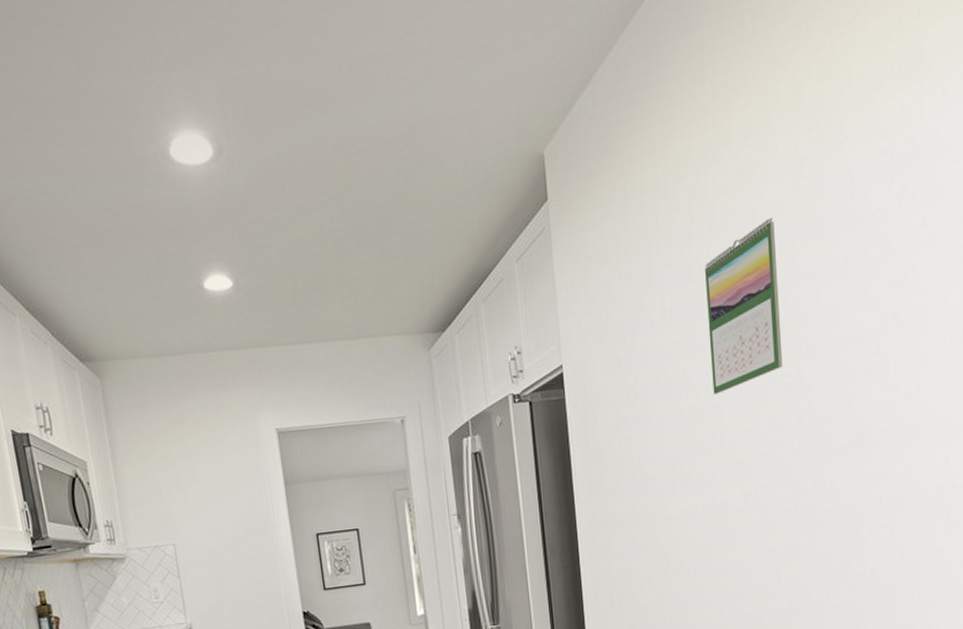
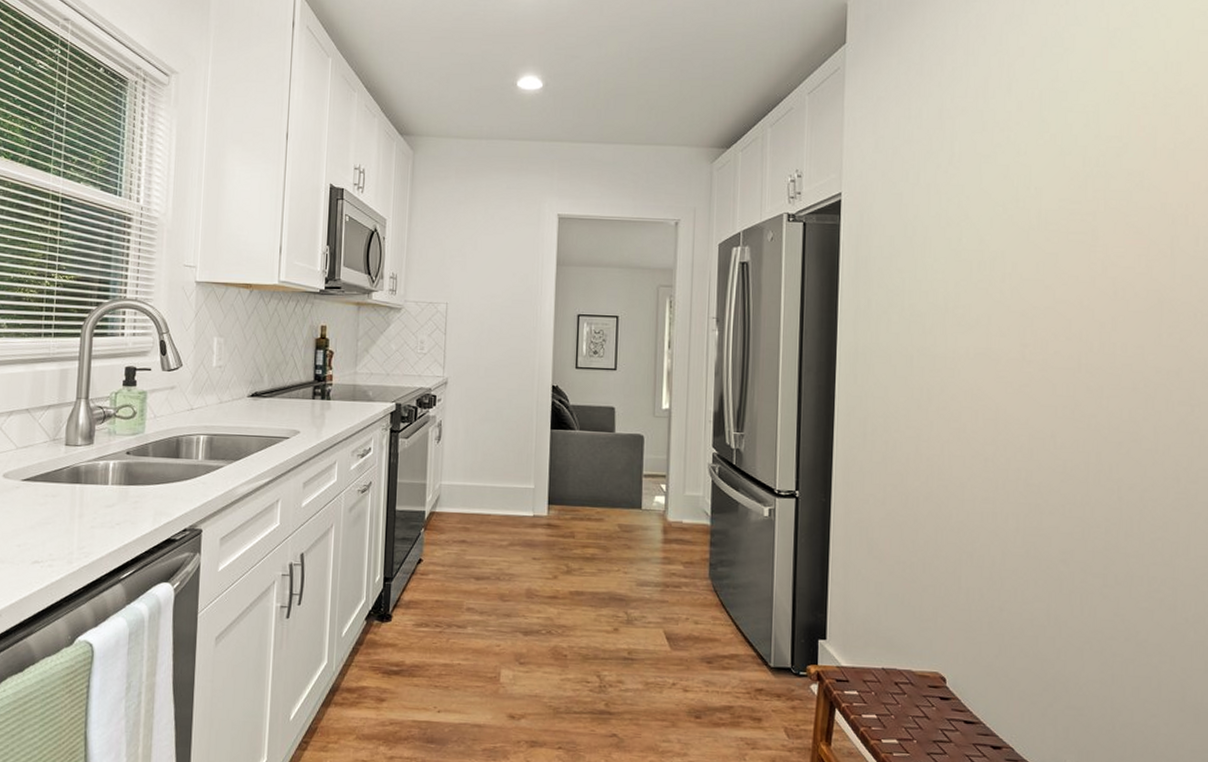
calendar: present [705,217,783,394] -> none [997,80,1078,241]

